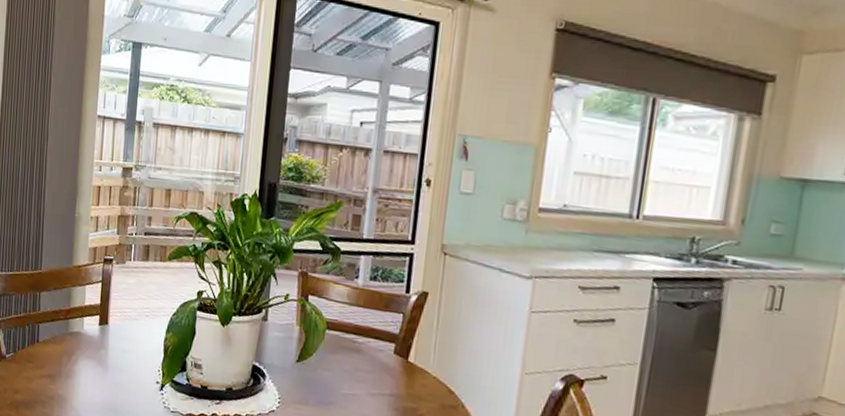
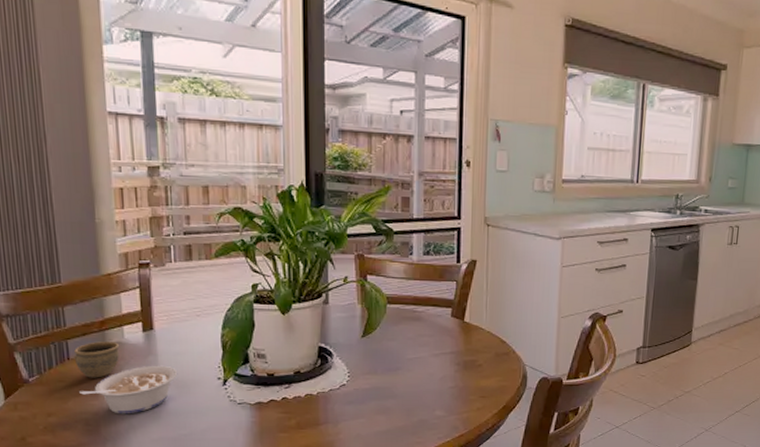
cup: none [42,328,79,364] -> present [74,341,120,378]
legume: none [42,359,123,404] -> present [79,365,178,414]

